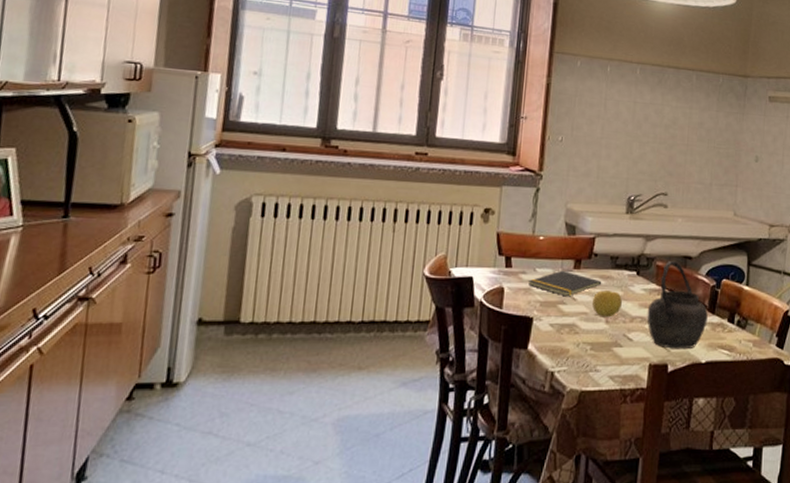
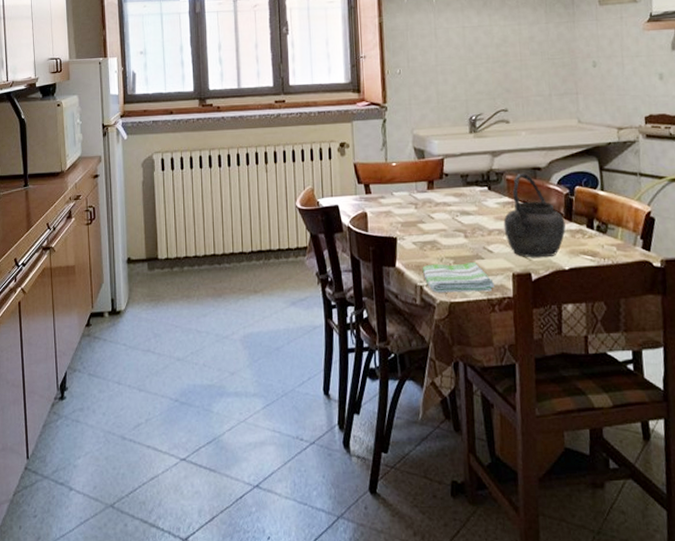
notepad: present [527,270,602,297] -> none [387,192,456,216]
dish towel: none [556,348,629,381] -> present [422,262,494,293]
fruit: present [592,290,622,316] -> none [449,207,478,231]

